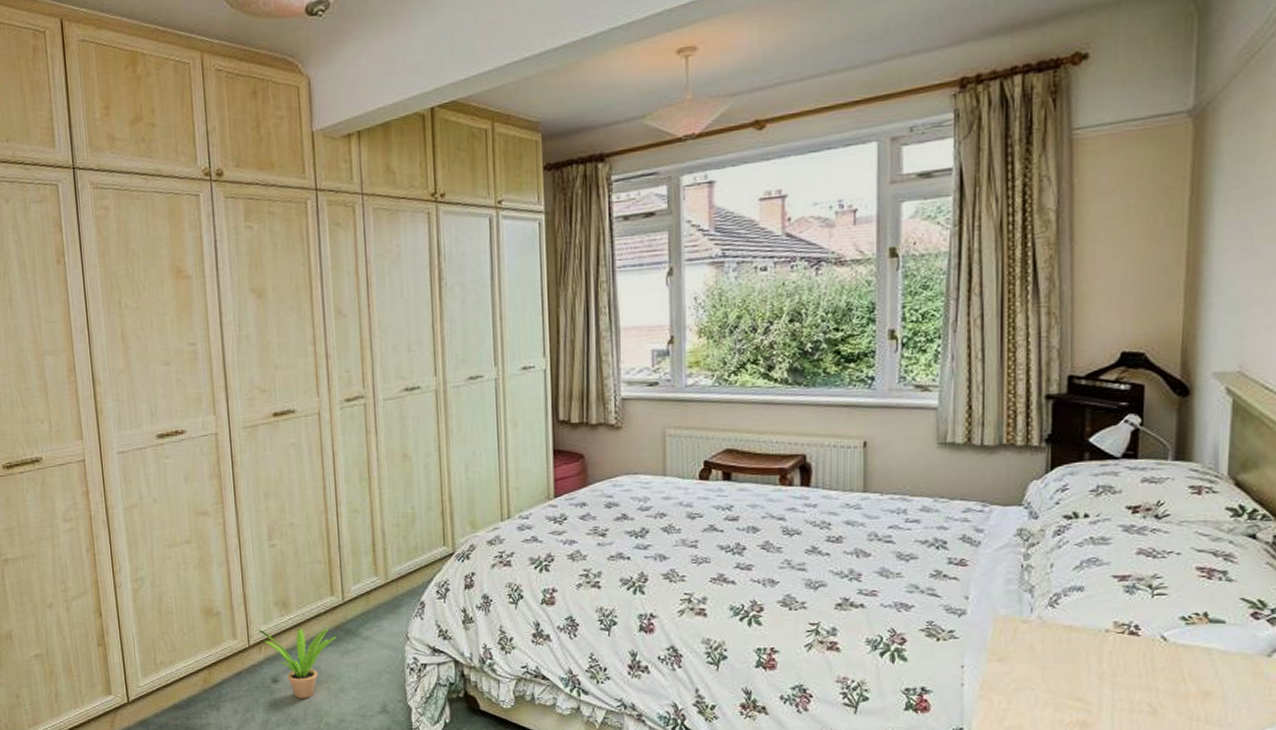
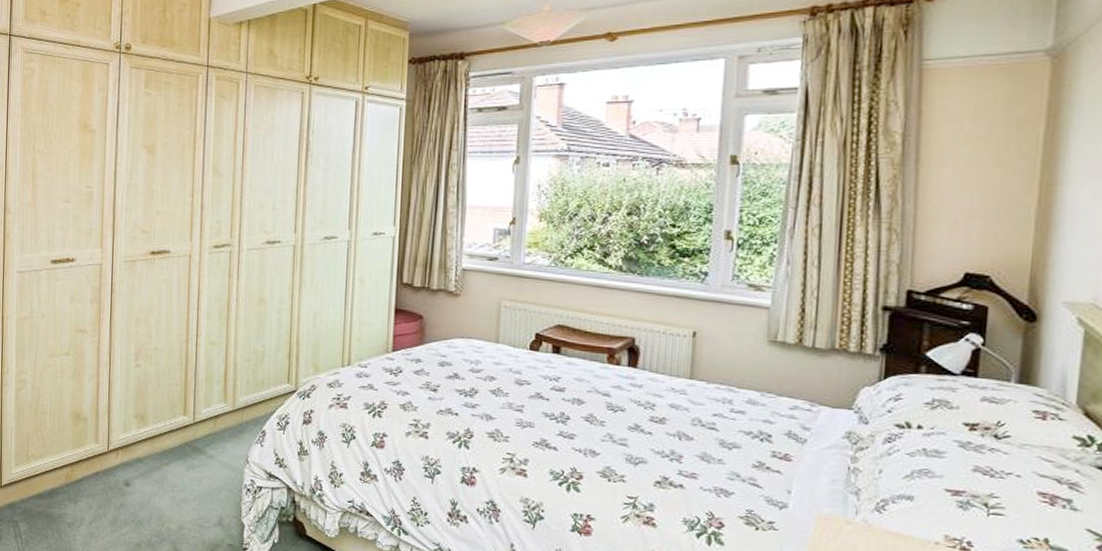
potted plant: present [258,627,336,698] -> none [117,437,184,504]

